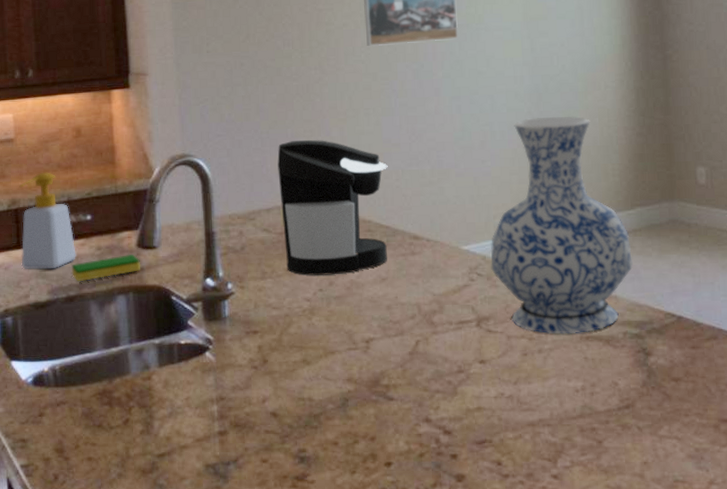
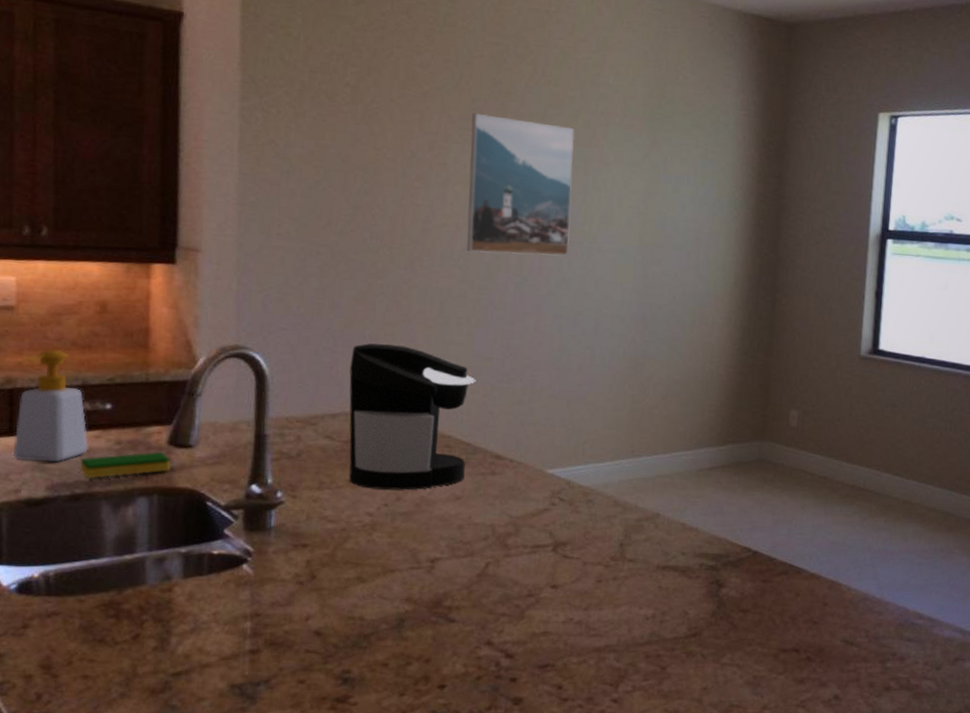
vase: present [490,115,633,334] -> none [574,346,718,563]

